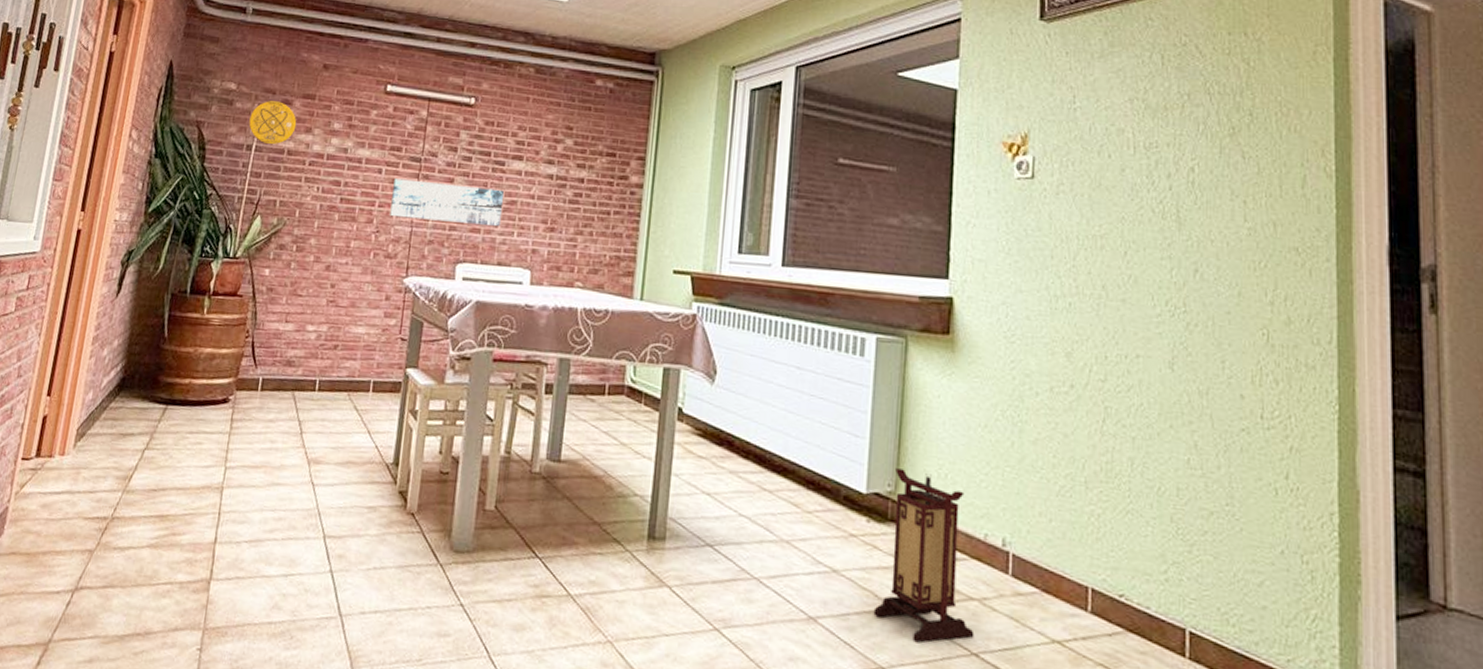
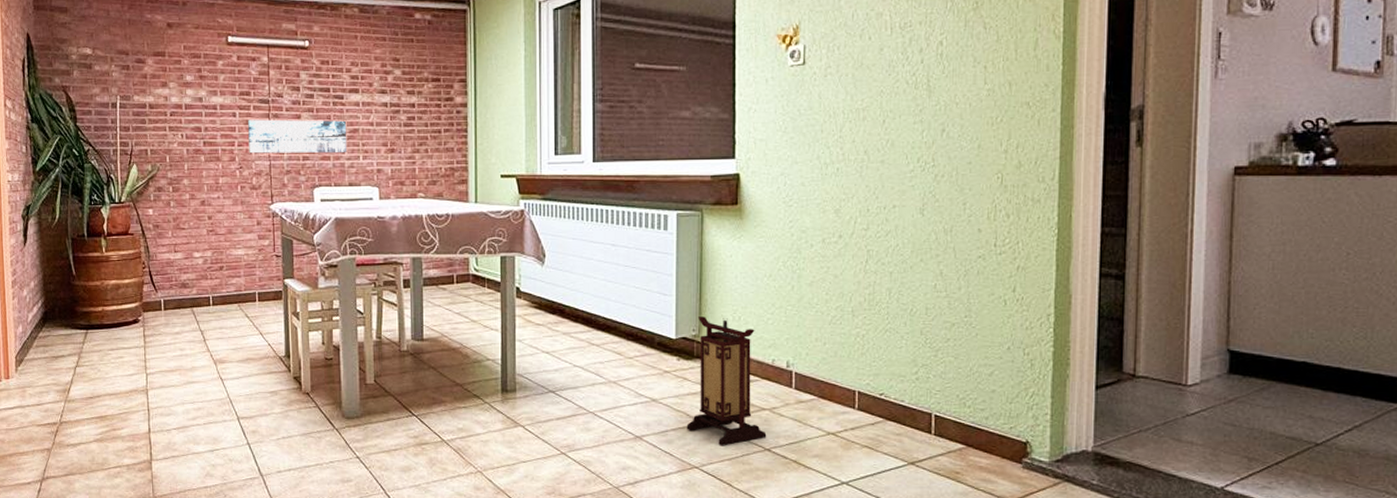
medallion: present [249,101,297,145] -> none [109,61,153,101]

